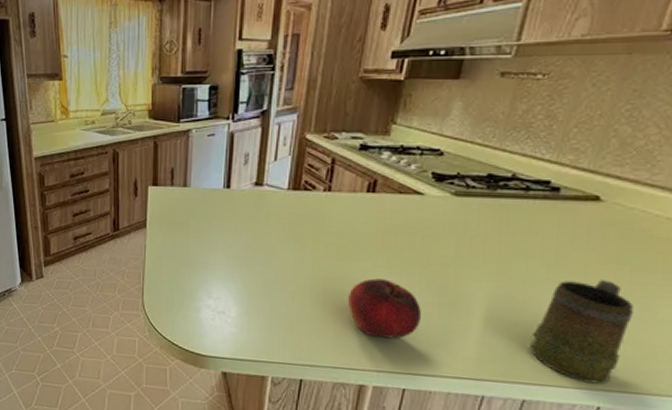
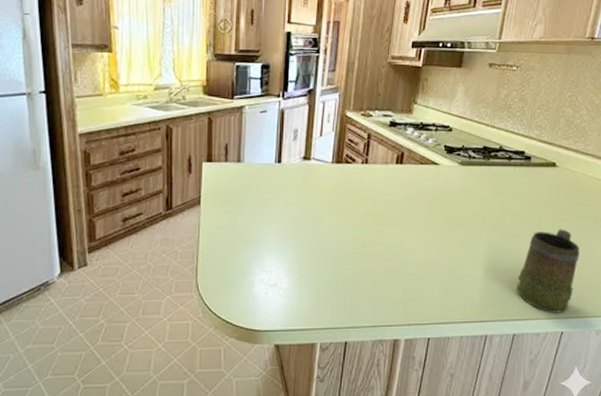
fruit: present [348,278,421,339] -> none [383,241,440,294]

